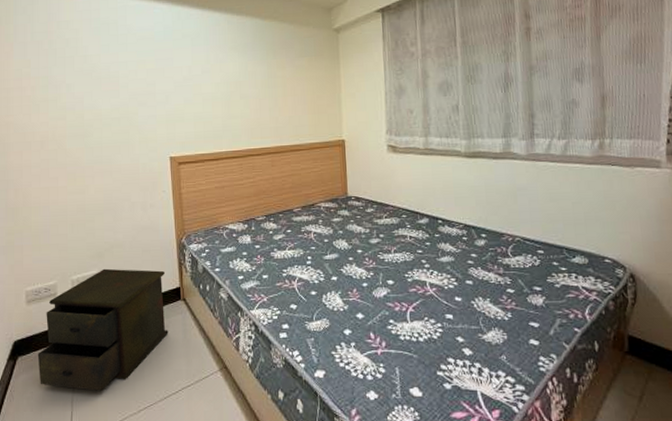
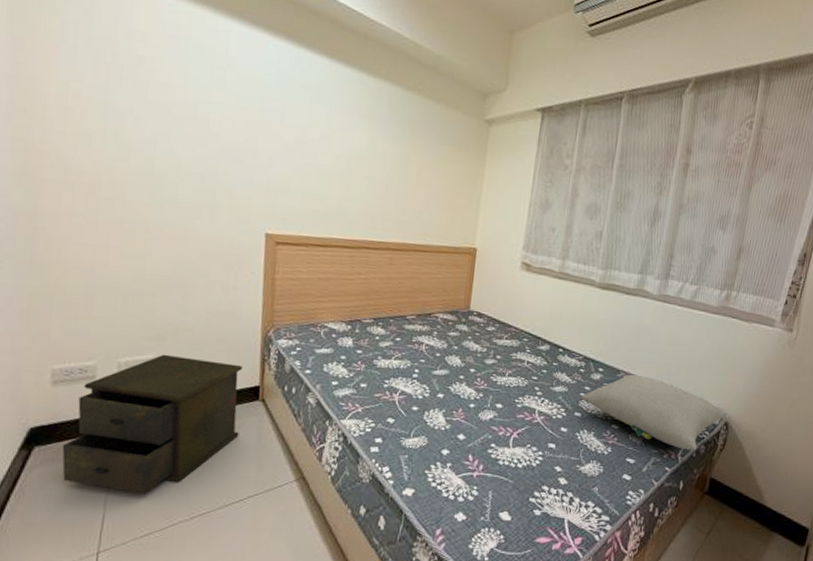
pillow: none [470,235,630,308] -> present [581,374,727,451]

